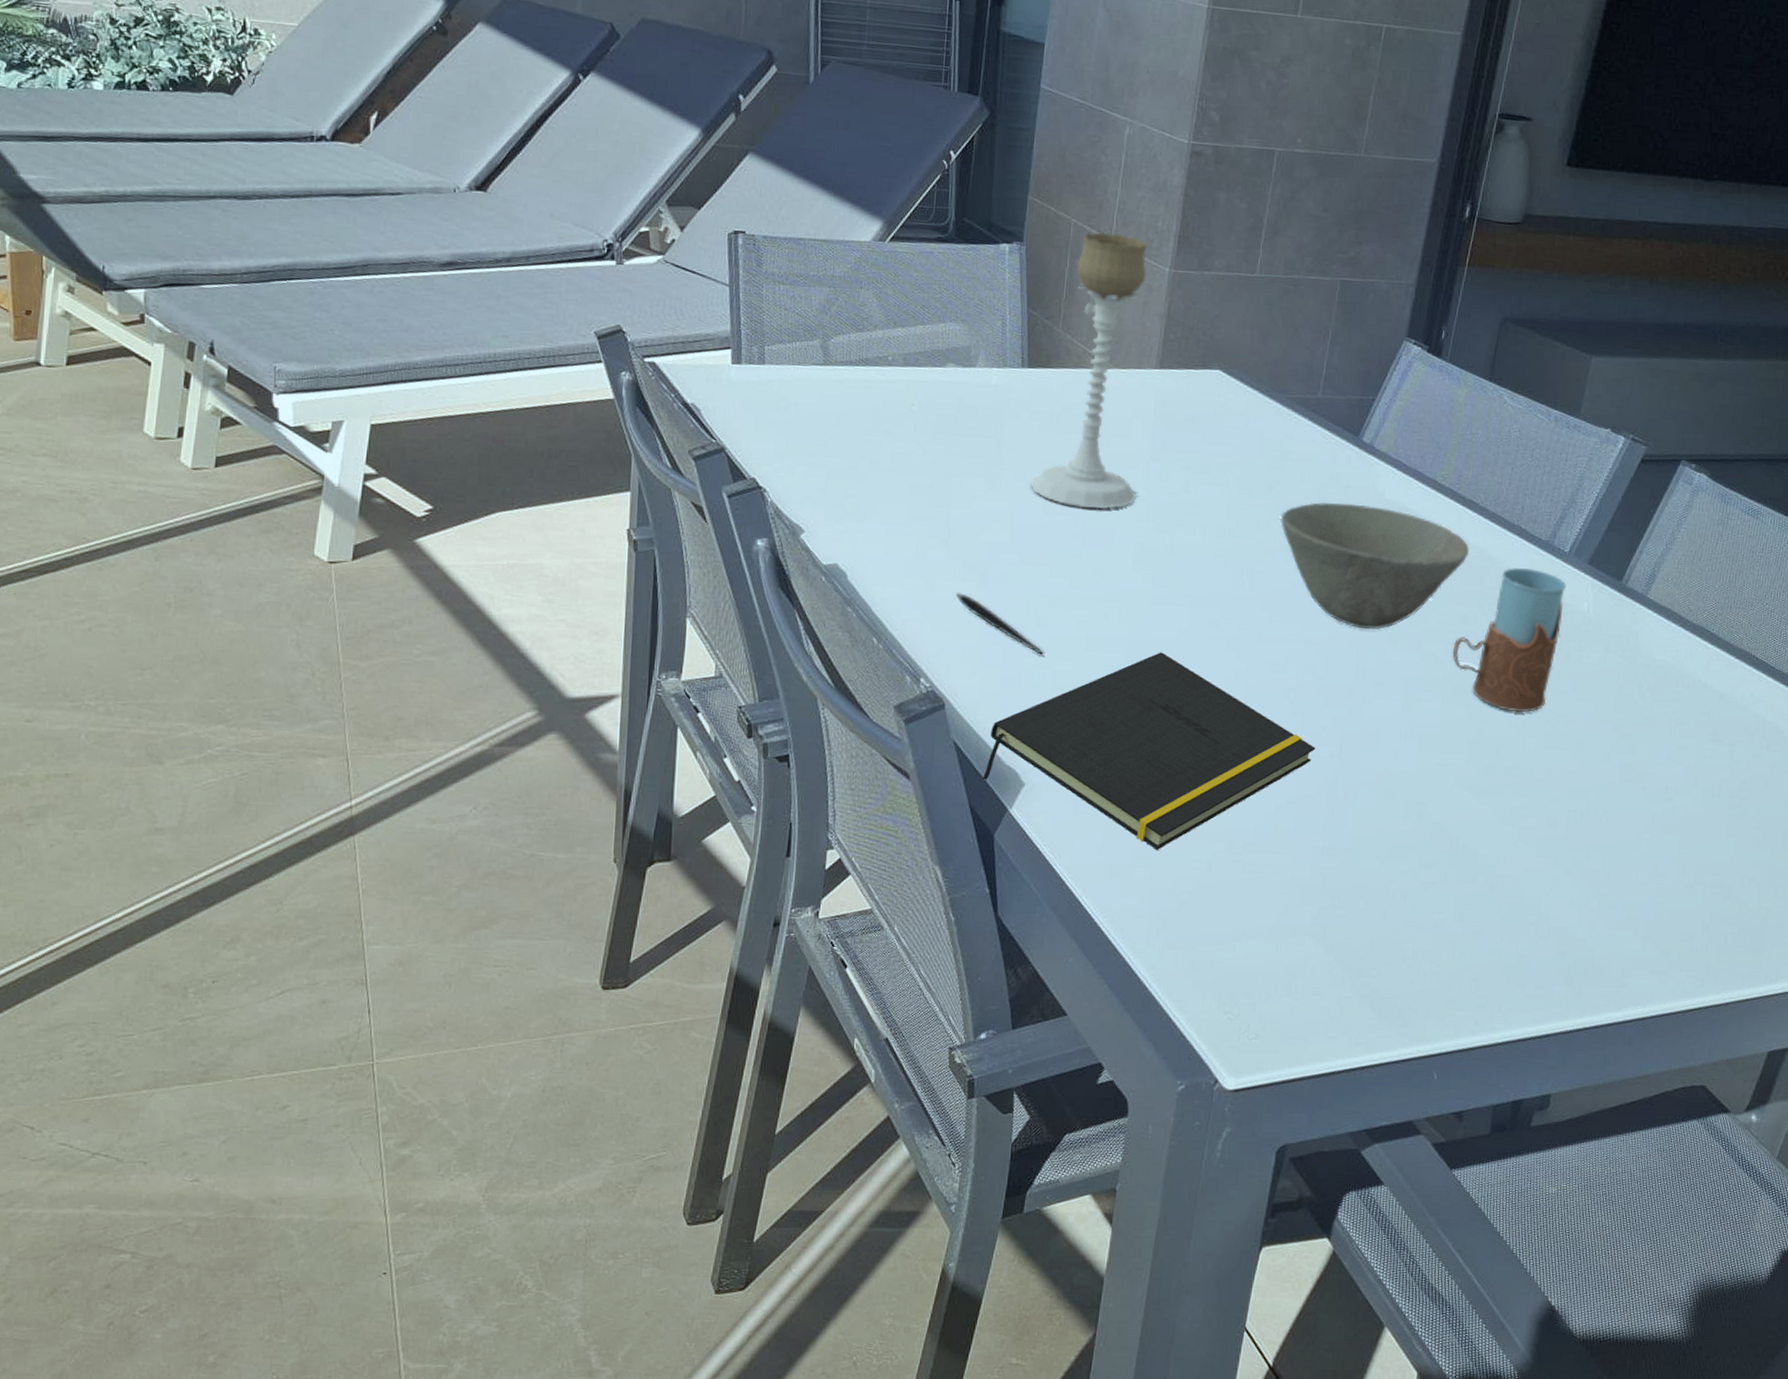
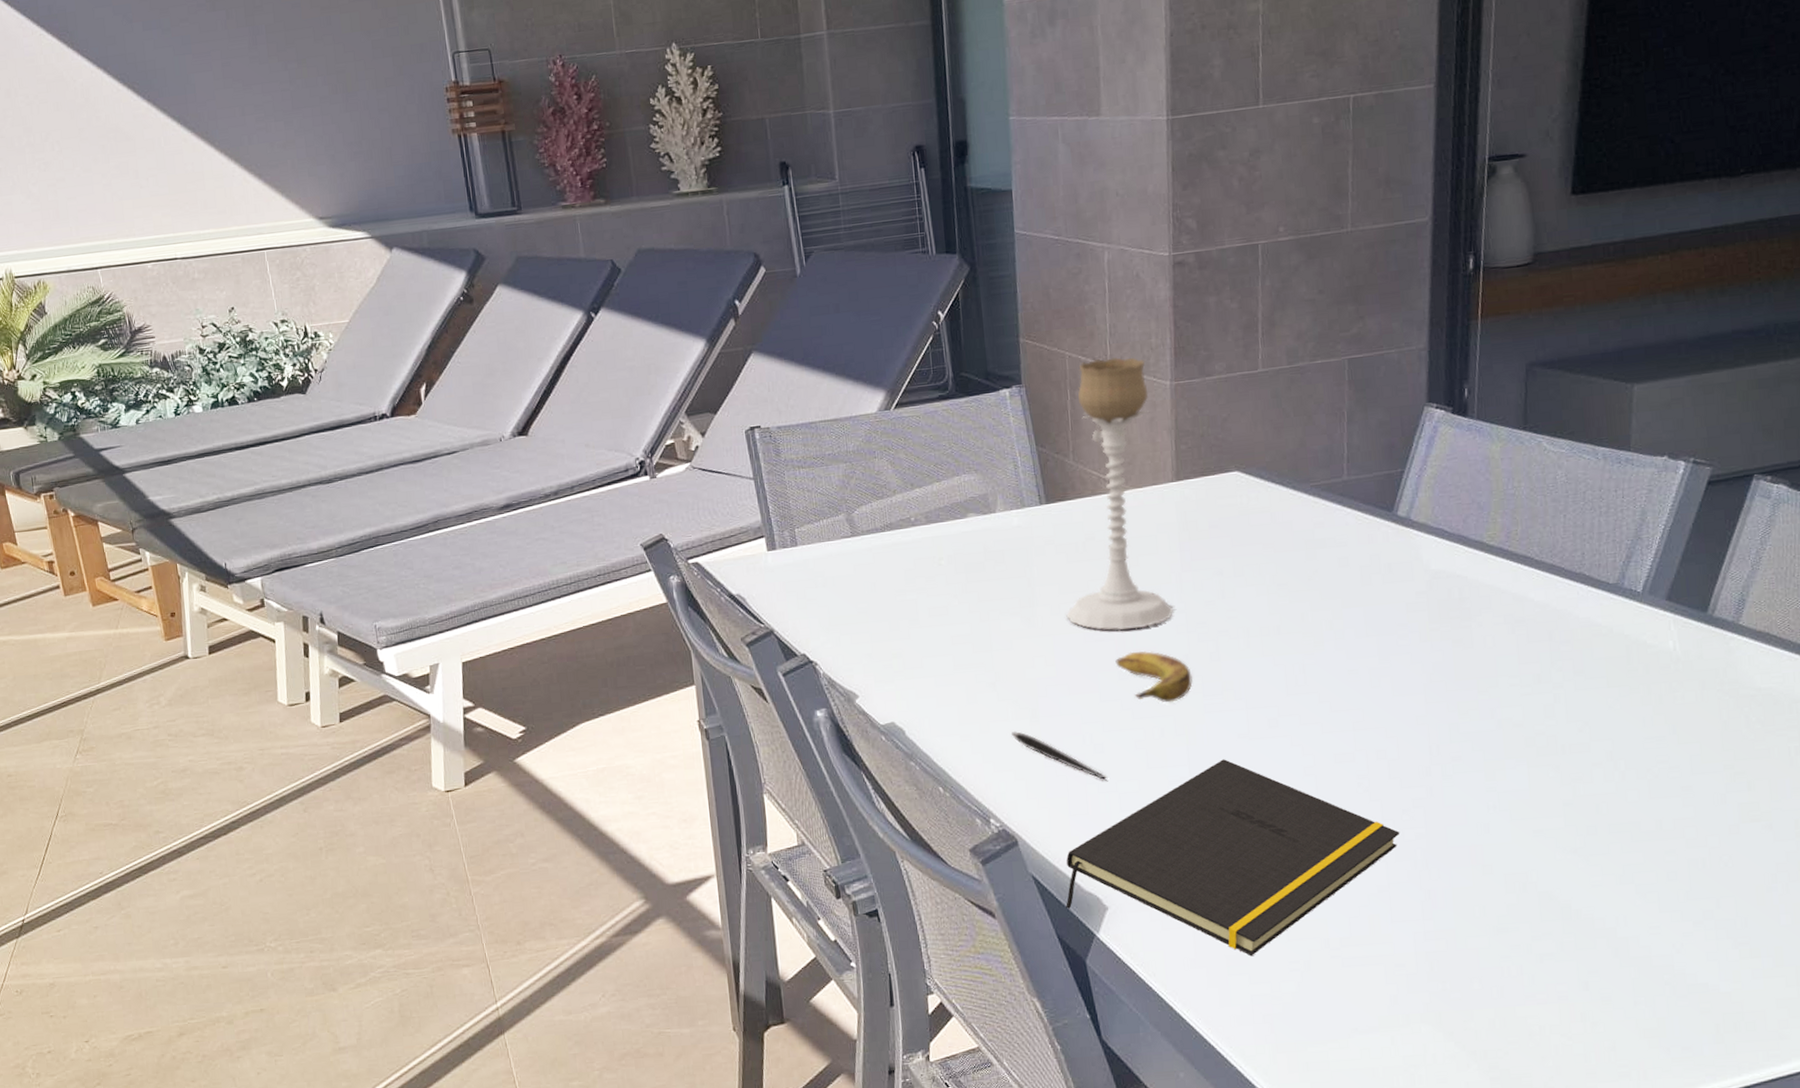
banana: none [1071,531,1144,588] -> present [1115,651,1193,703]
bowl: present [1280,501,1470,630] -> none [1324,579,1533,705]
drinking glass: present [1452,568,1567,712] -> none [1530,614,1647,766]

